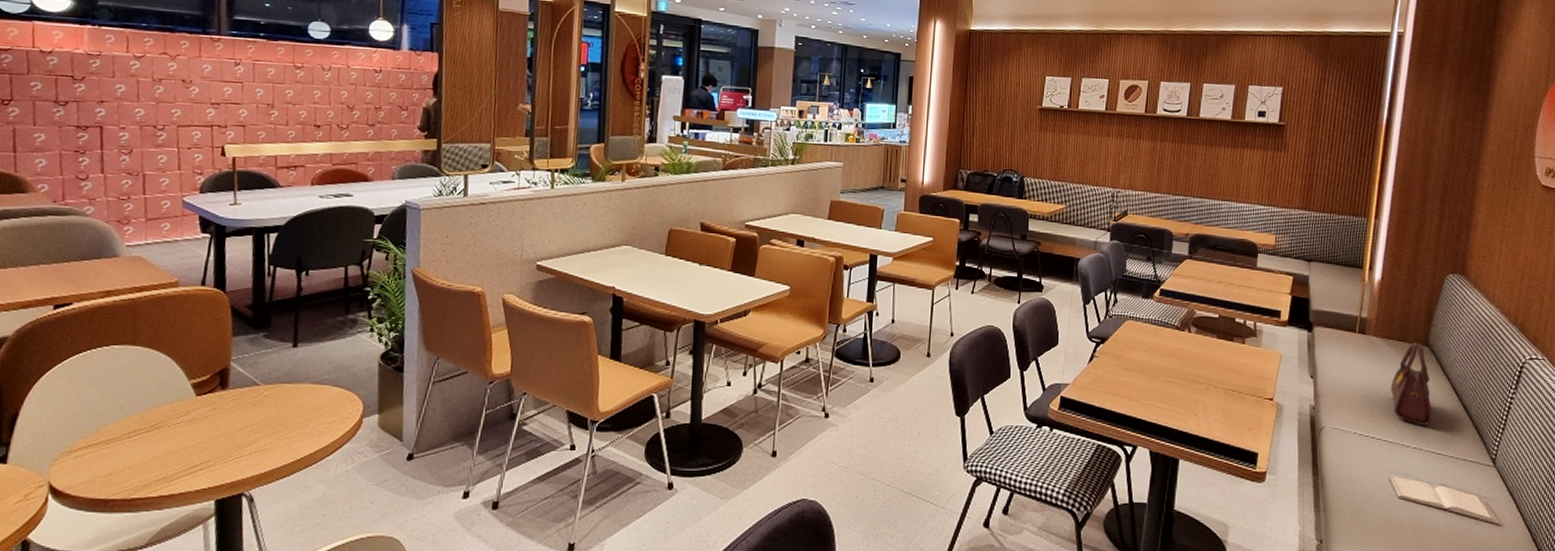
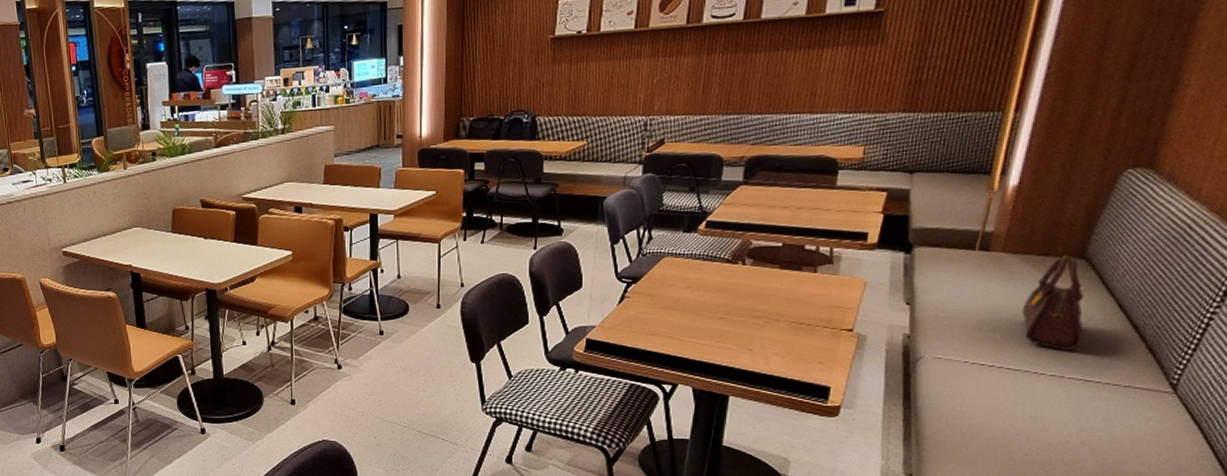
book: present [1388,476,1502,526] -> none [1010,406,1178,459]

